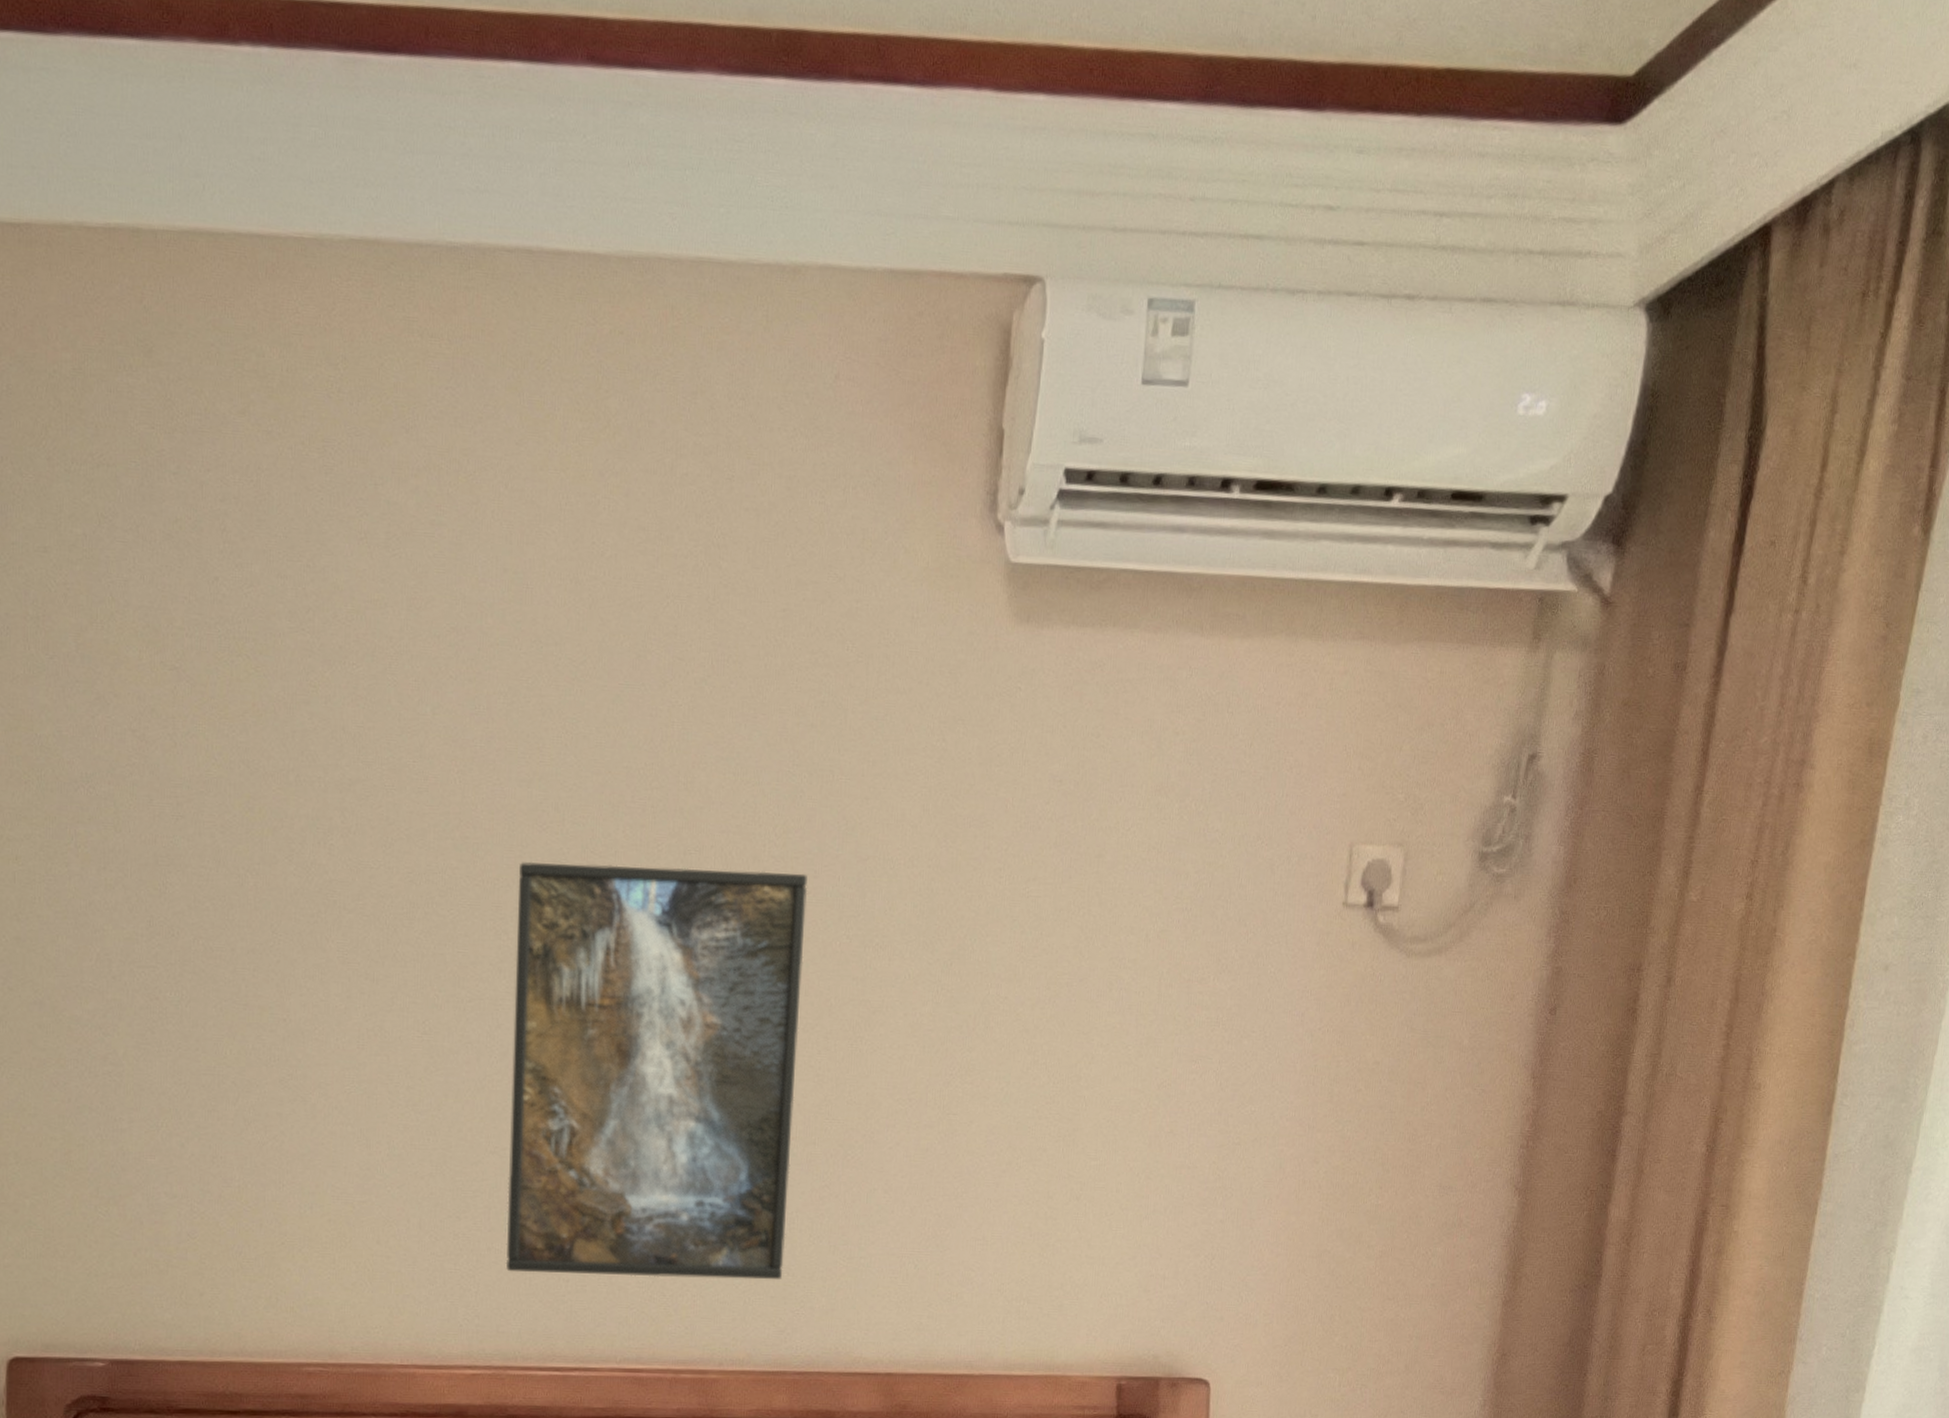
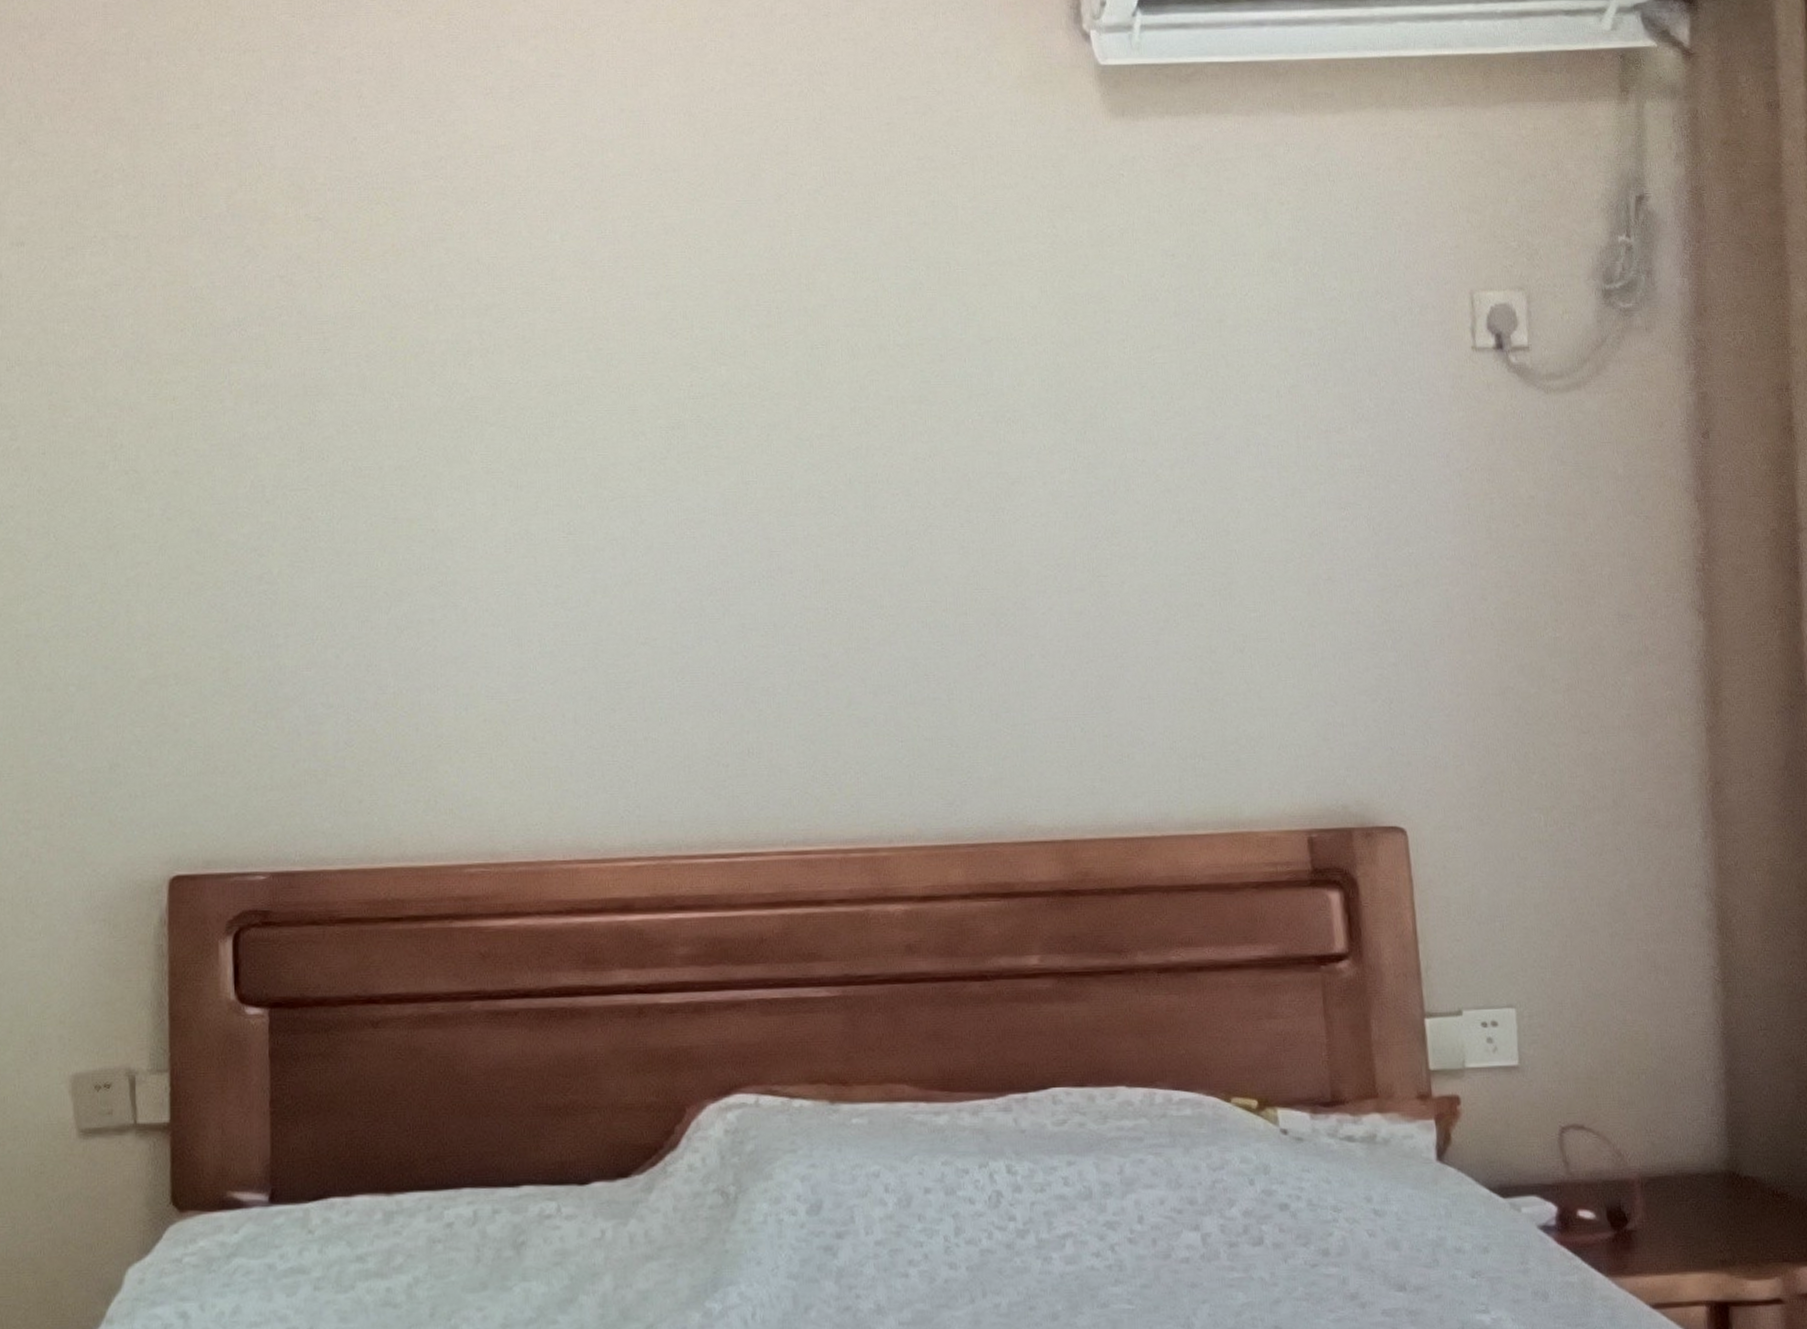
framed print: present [505,861,808,1280] -> none [652,358,946,761]

